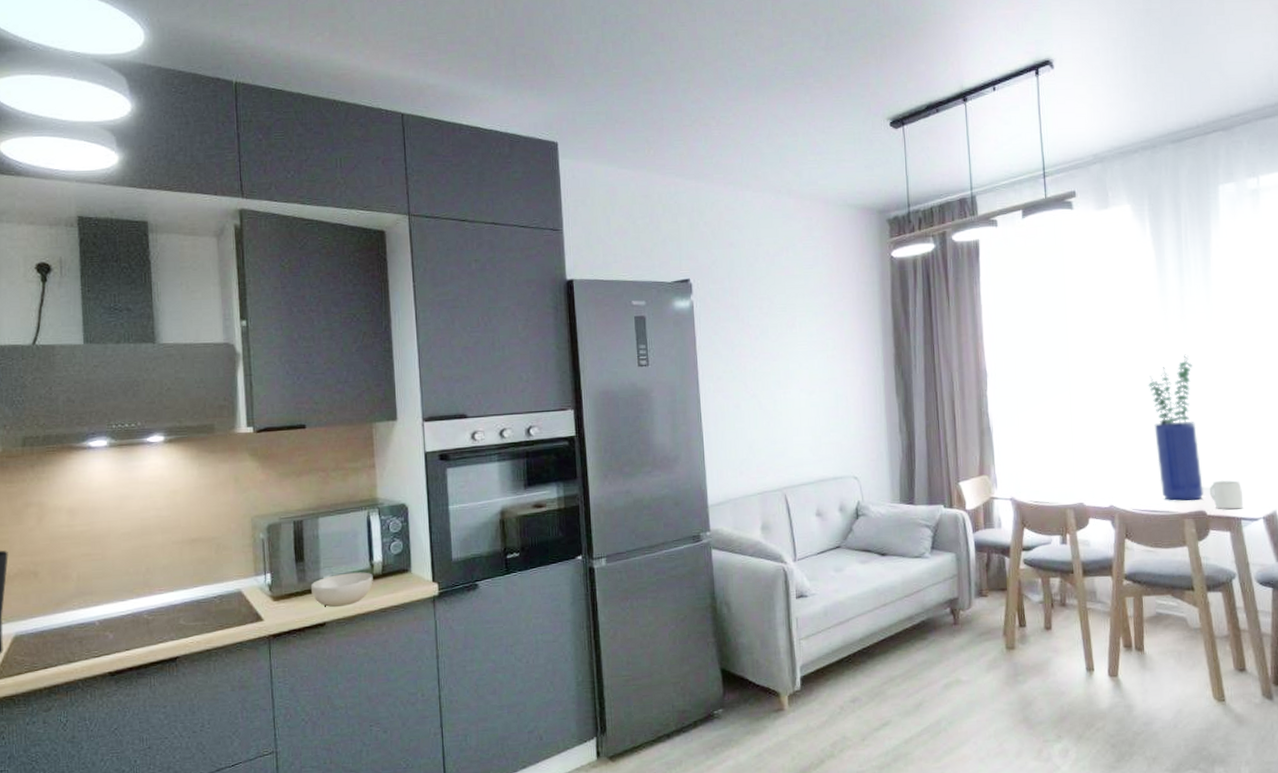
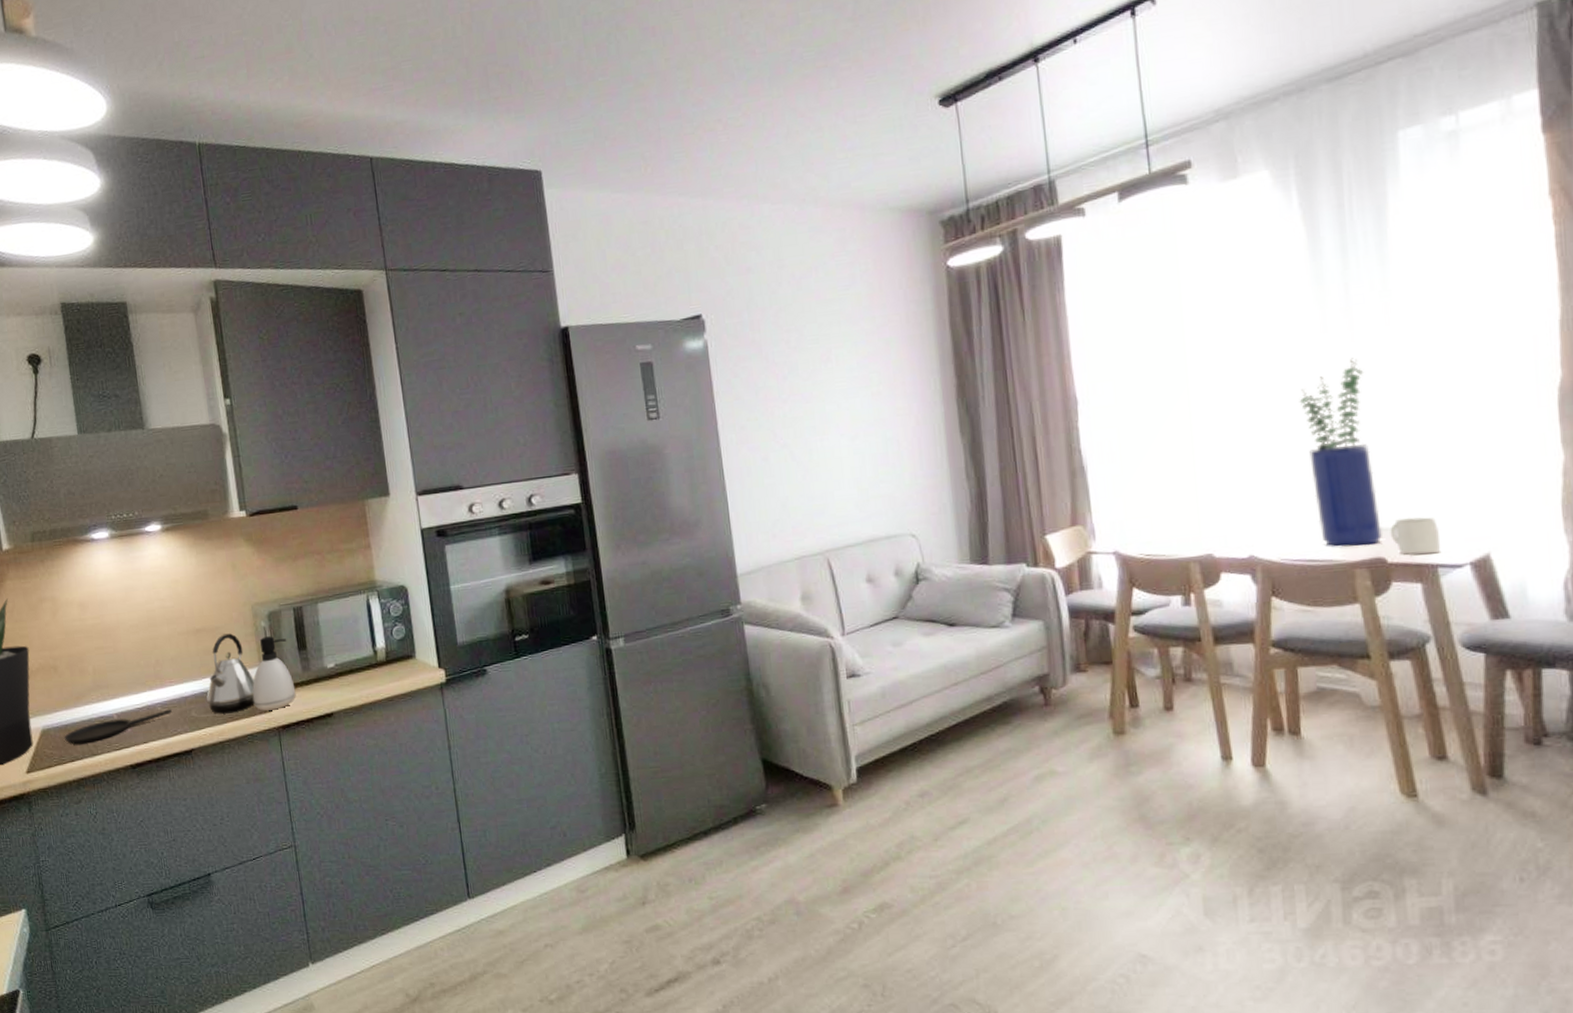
frying pan: none [38,617,159,651] -> present [63,709,172,744]
kettle: none [196,544,248,622] -> present [206,633,255,714]
soap dispenser: none [245,548,290,621] -> present [252,636,296,712]
bowl: present [310,572,373,608] -> none [315,659,378,698]

